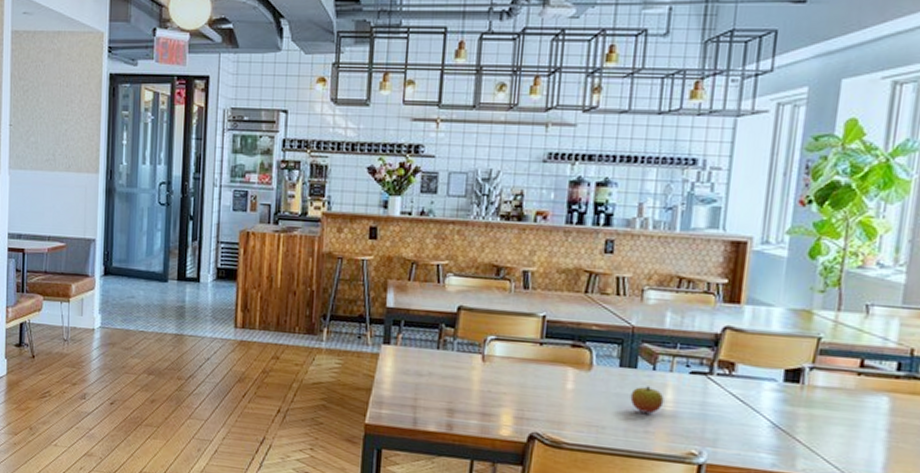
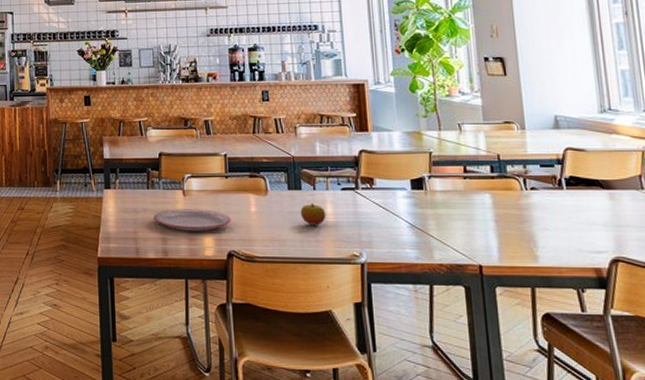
plate: none [439,376,540,407] -> present [153,209,231,231]

